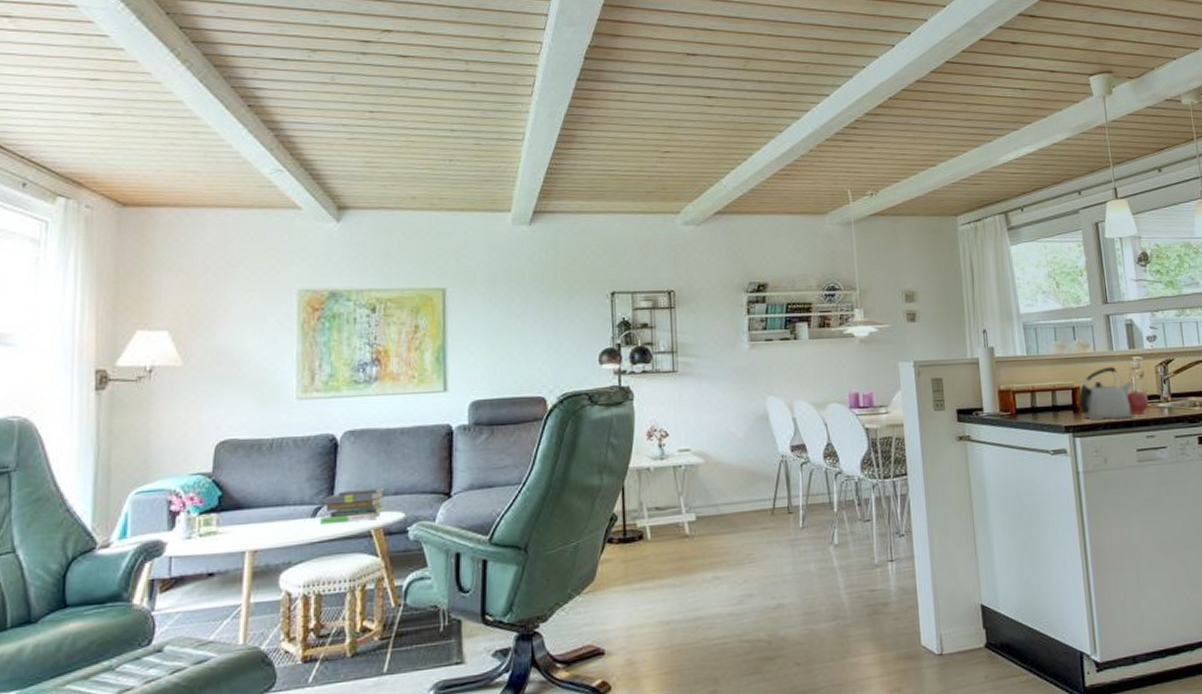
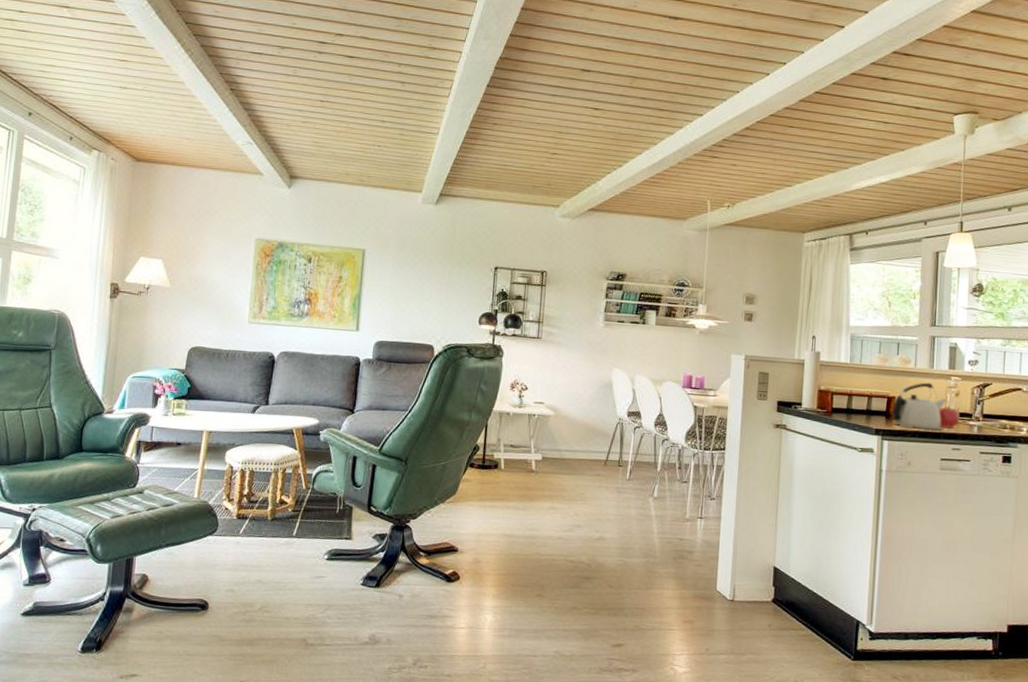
books: present [320,487,386,525] -> none [257,397,306,422]

